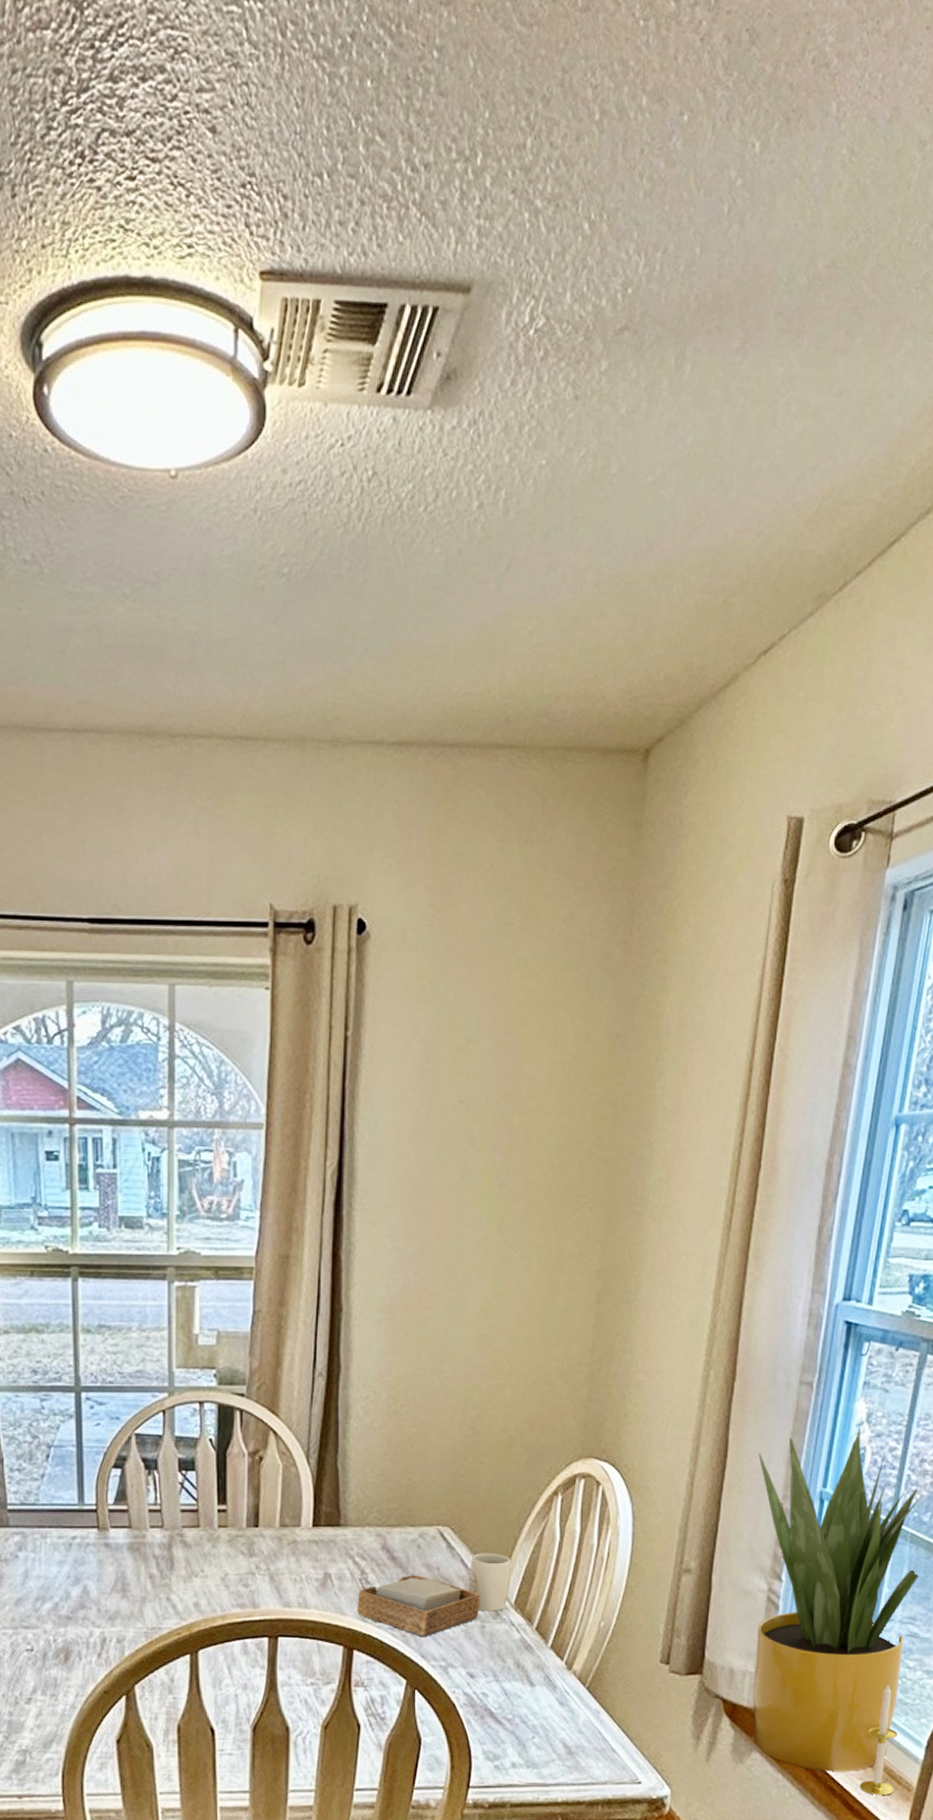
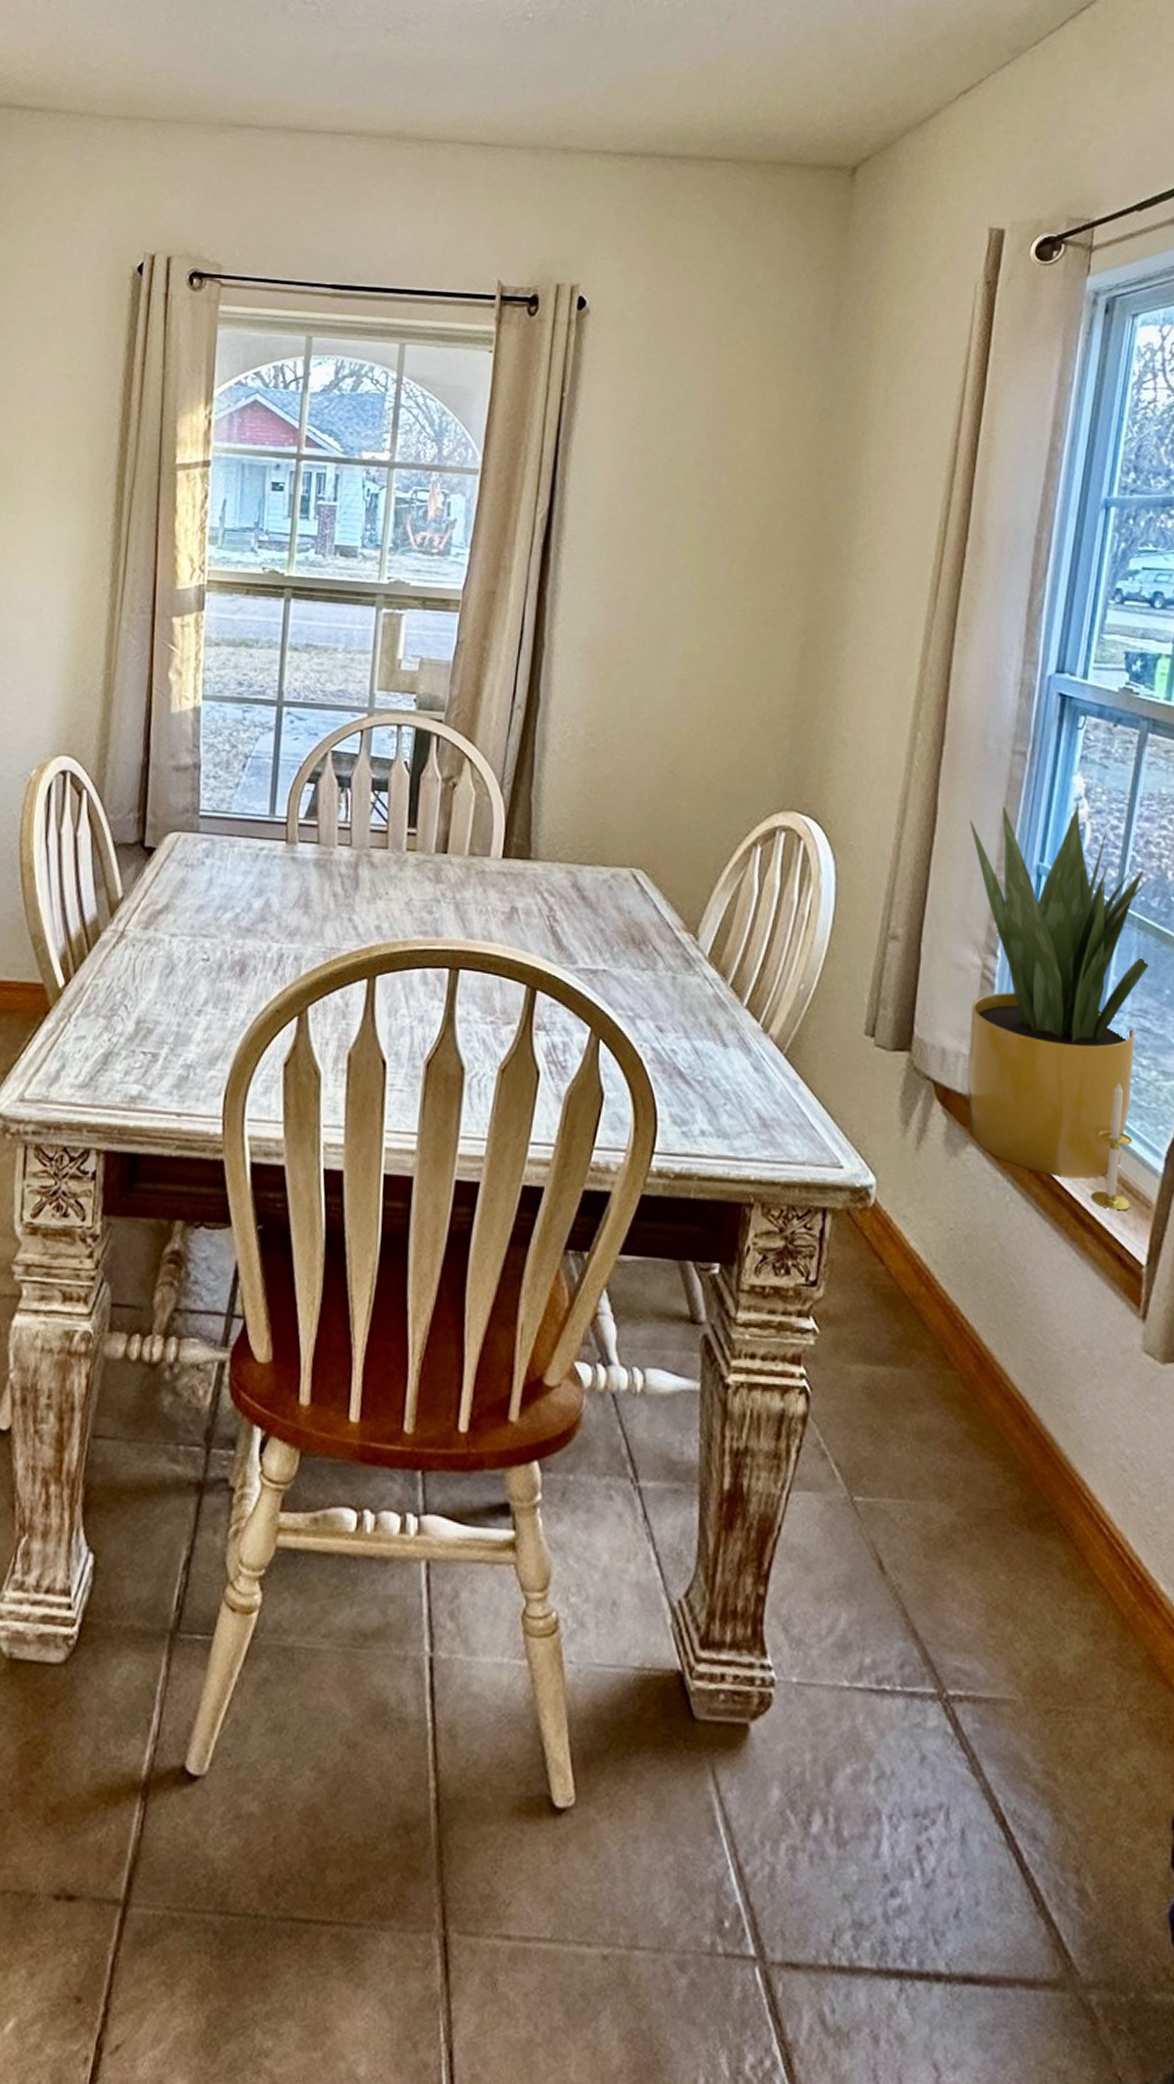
napkin holder: present [356,1574,481,1636] -> none [542,915,673,983]
mug: present [469,1553,511,1611] -> none [661,899,706,963]

